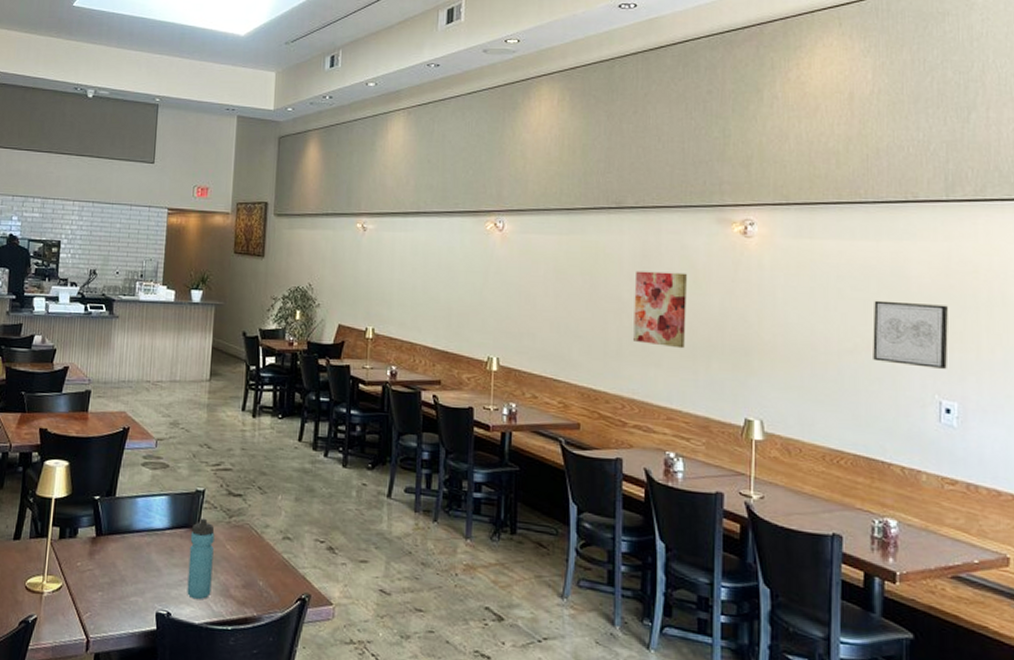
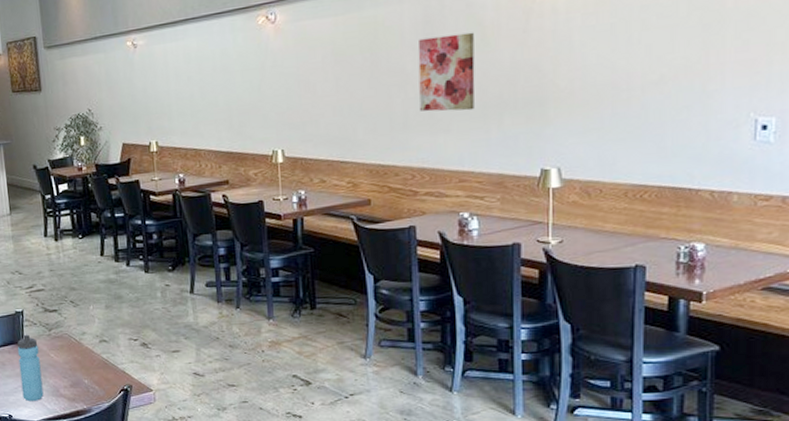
wall art: present [873,300,948,369] -> none [681,16,768,89]

